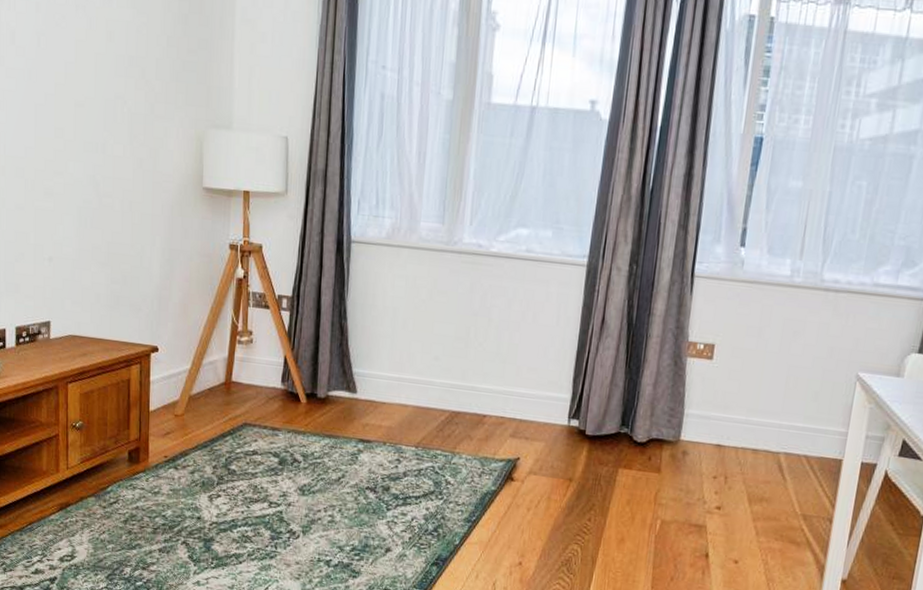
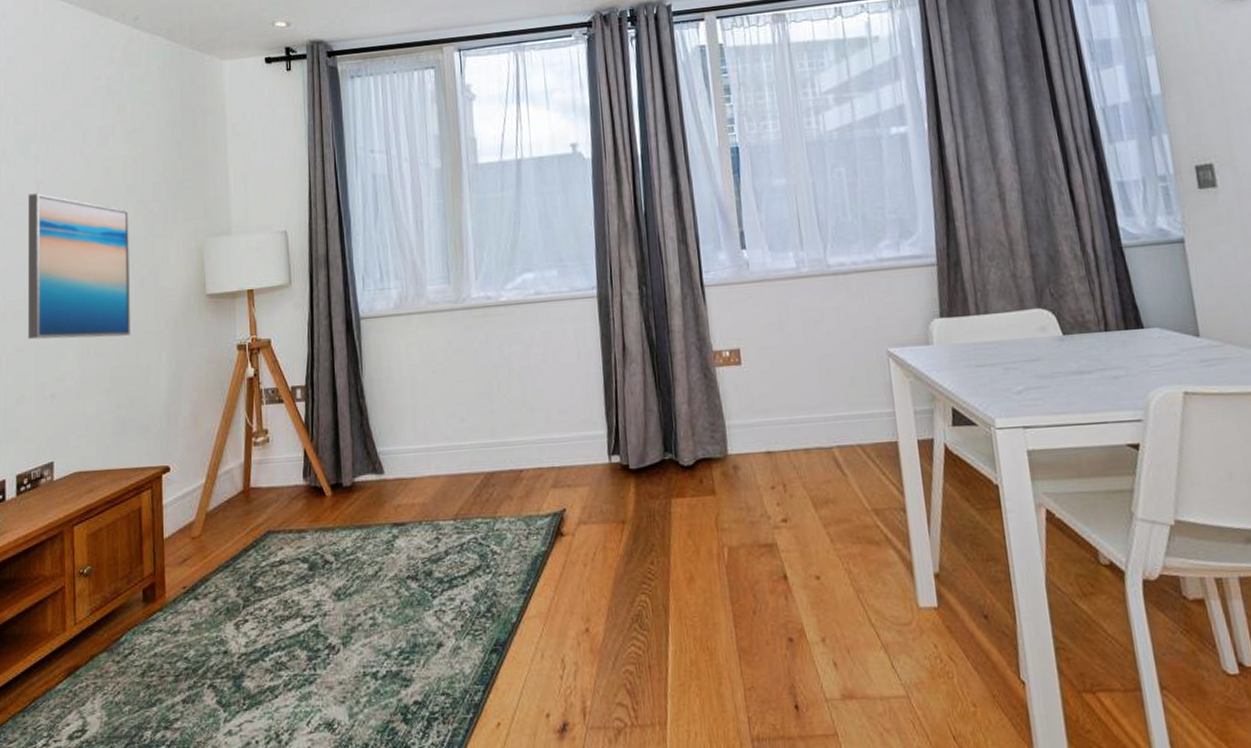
wall art: none [27,45,131,214] -> present [27,193,131,340]

